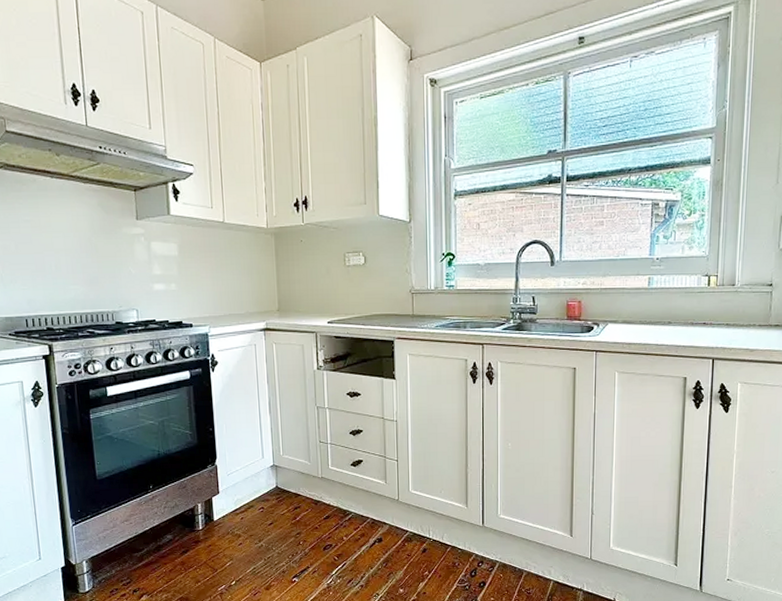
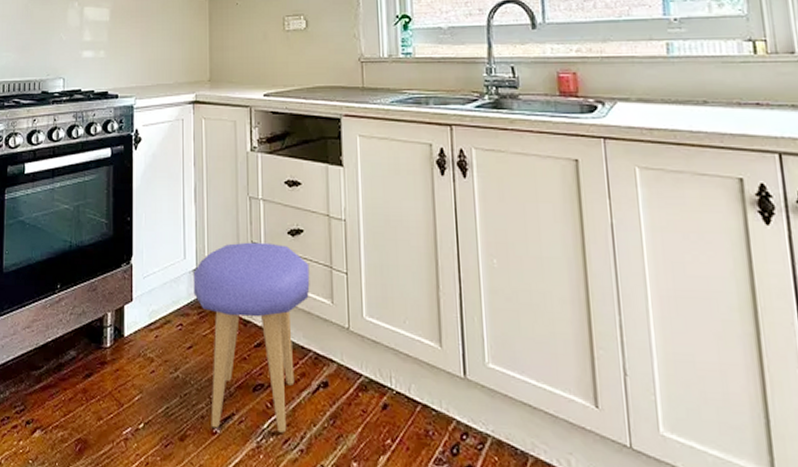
stool: none [271,441,368,579] -> present [193,242,310,433]

